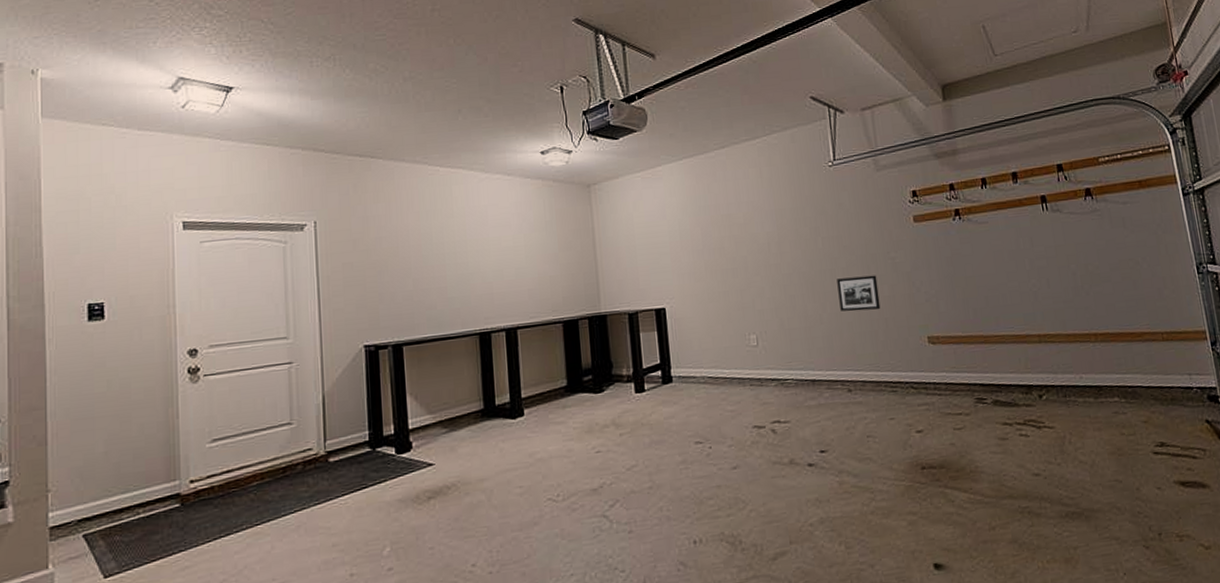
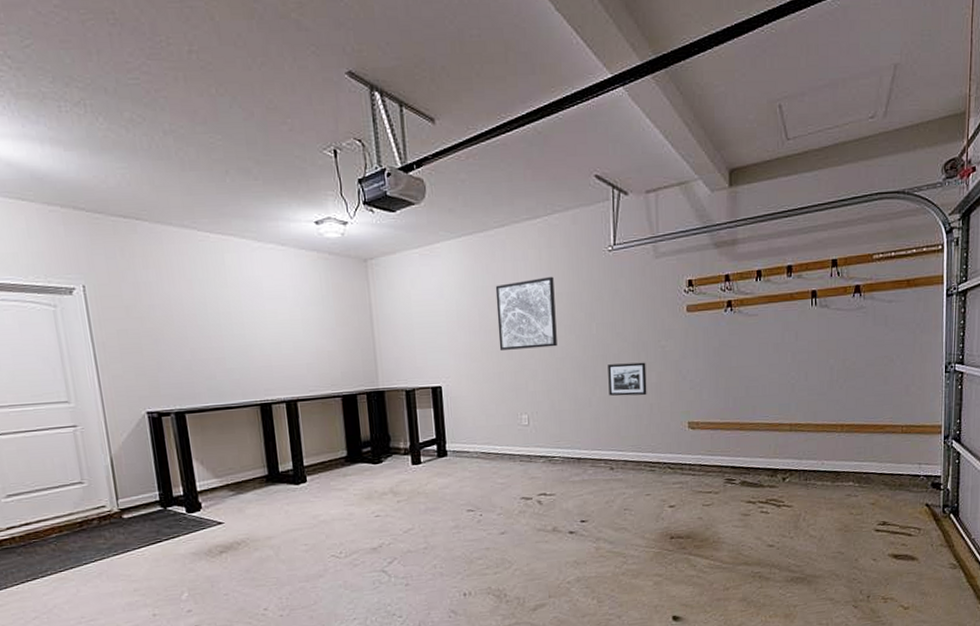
wall art: none [717,193,783,269] -> present [495,276,557,350]

